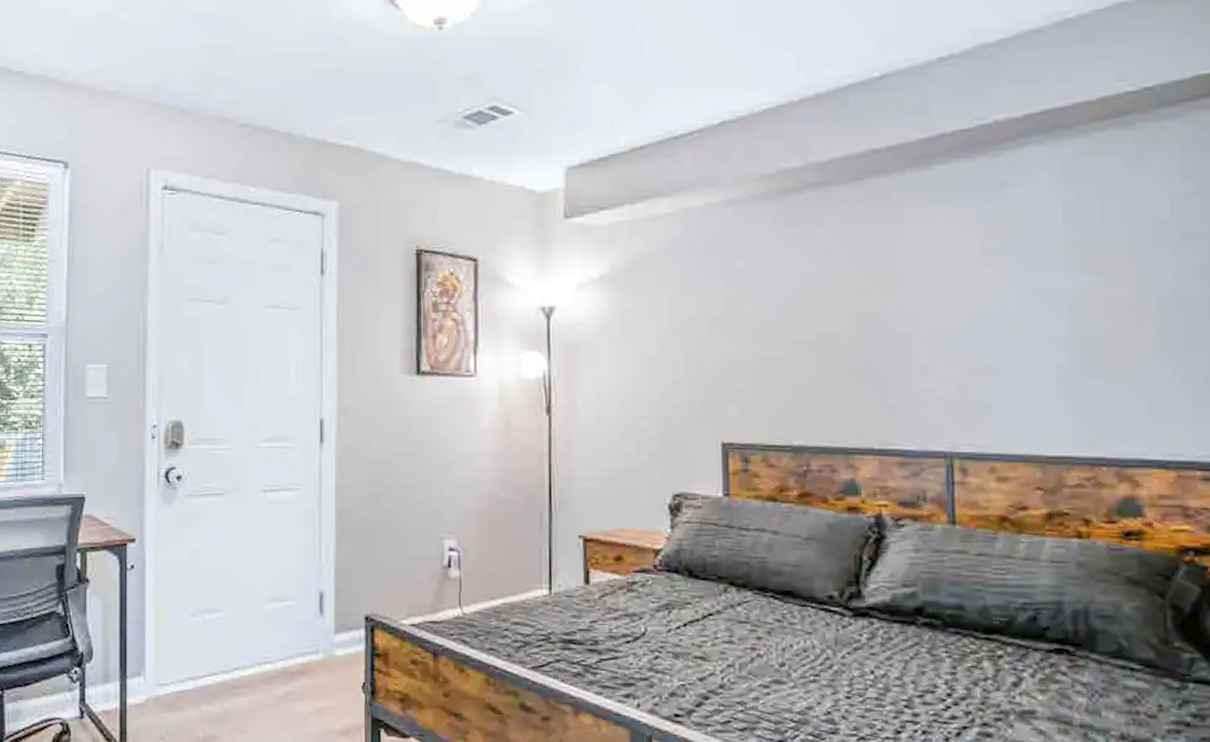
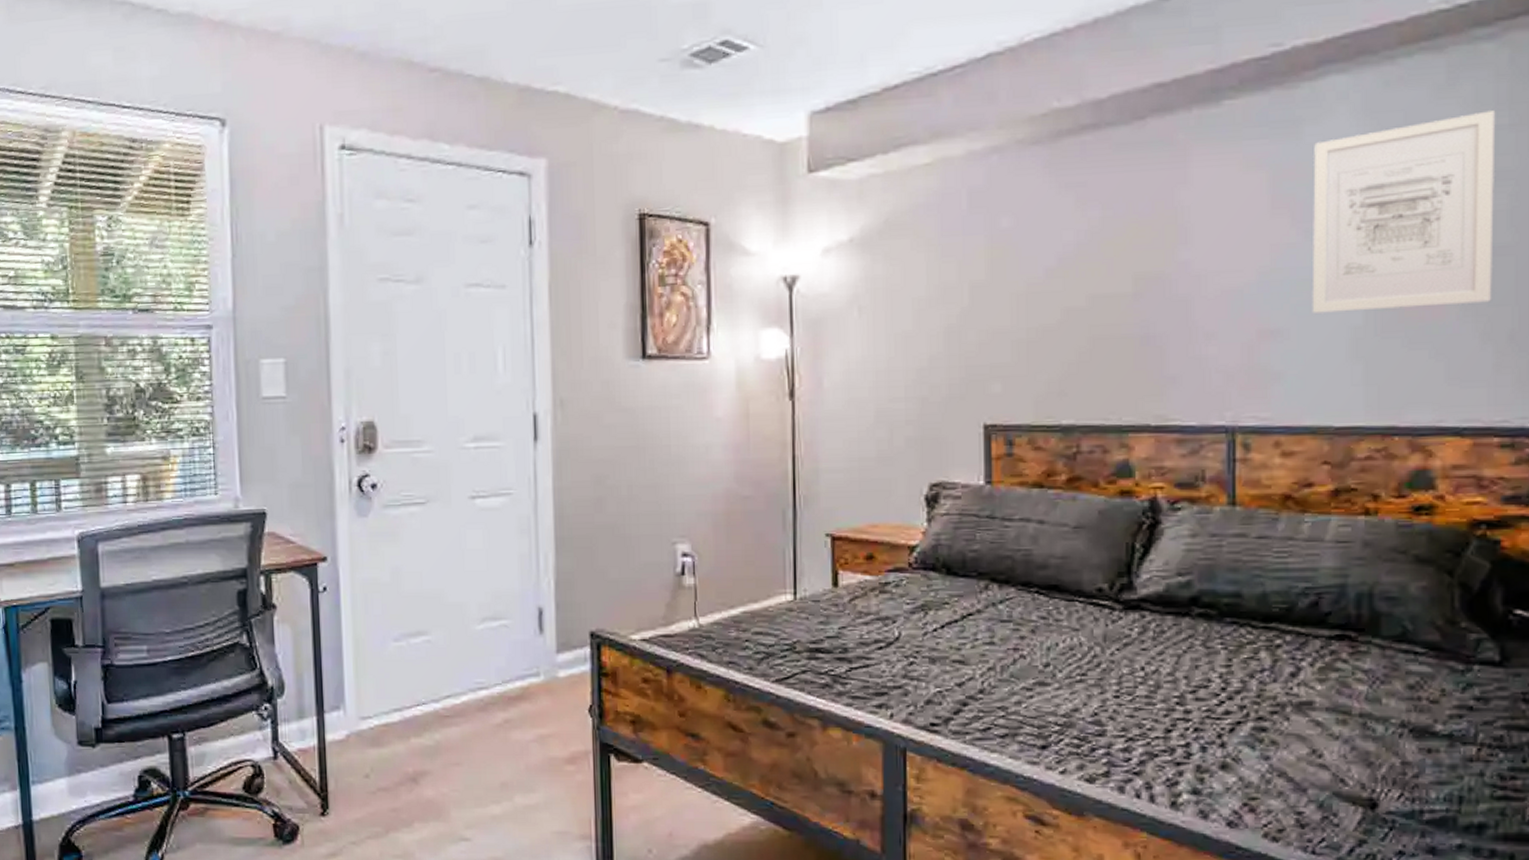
wall art: none [1017,179,1189,353] -> present [1312,110,1496,313]

